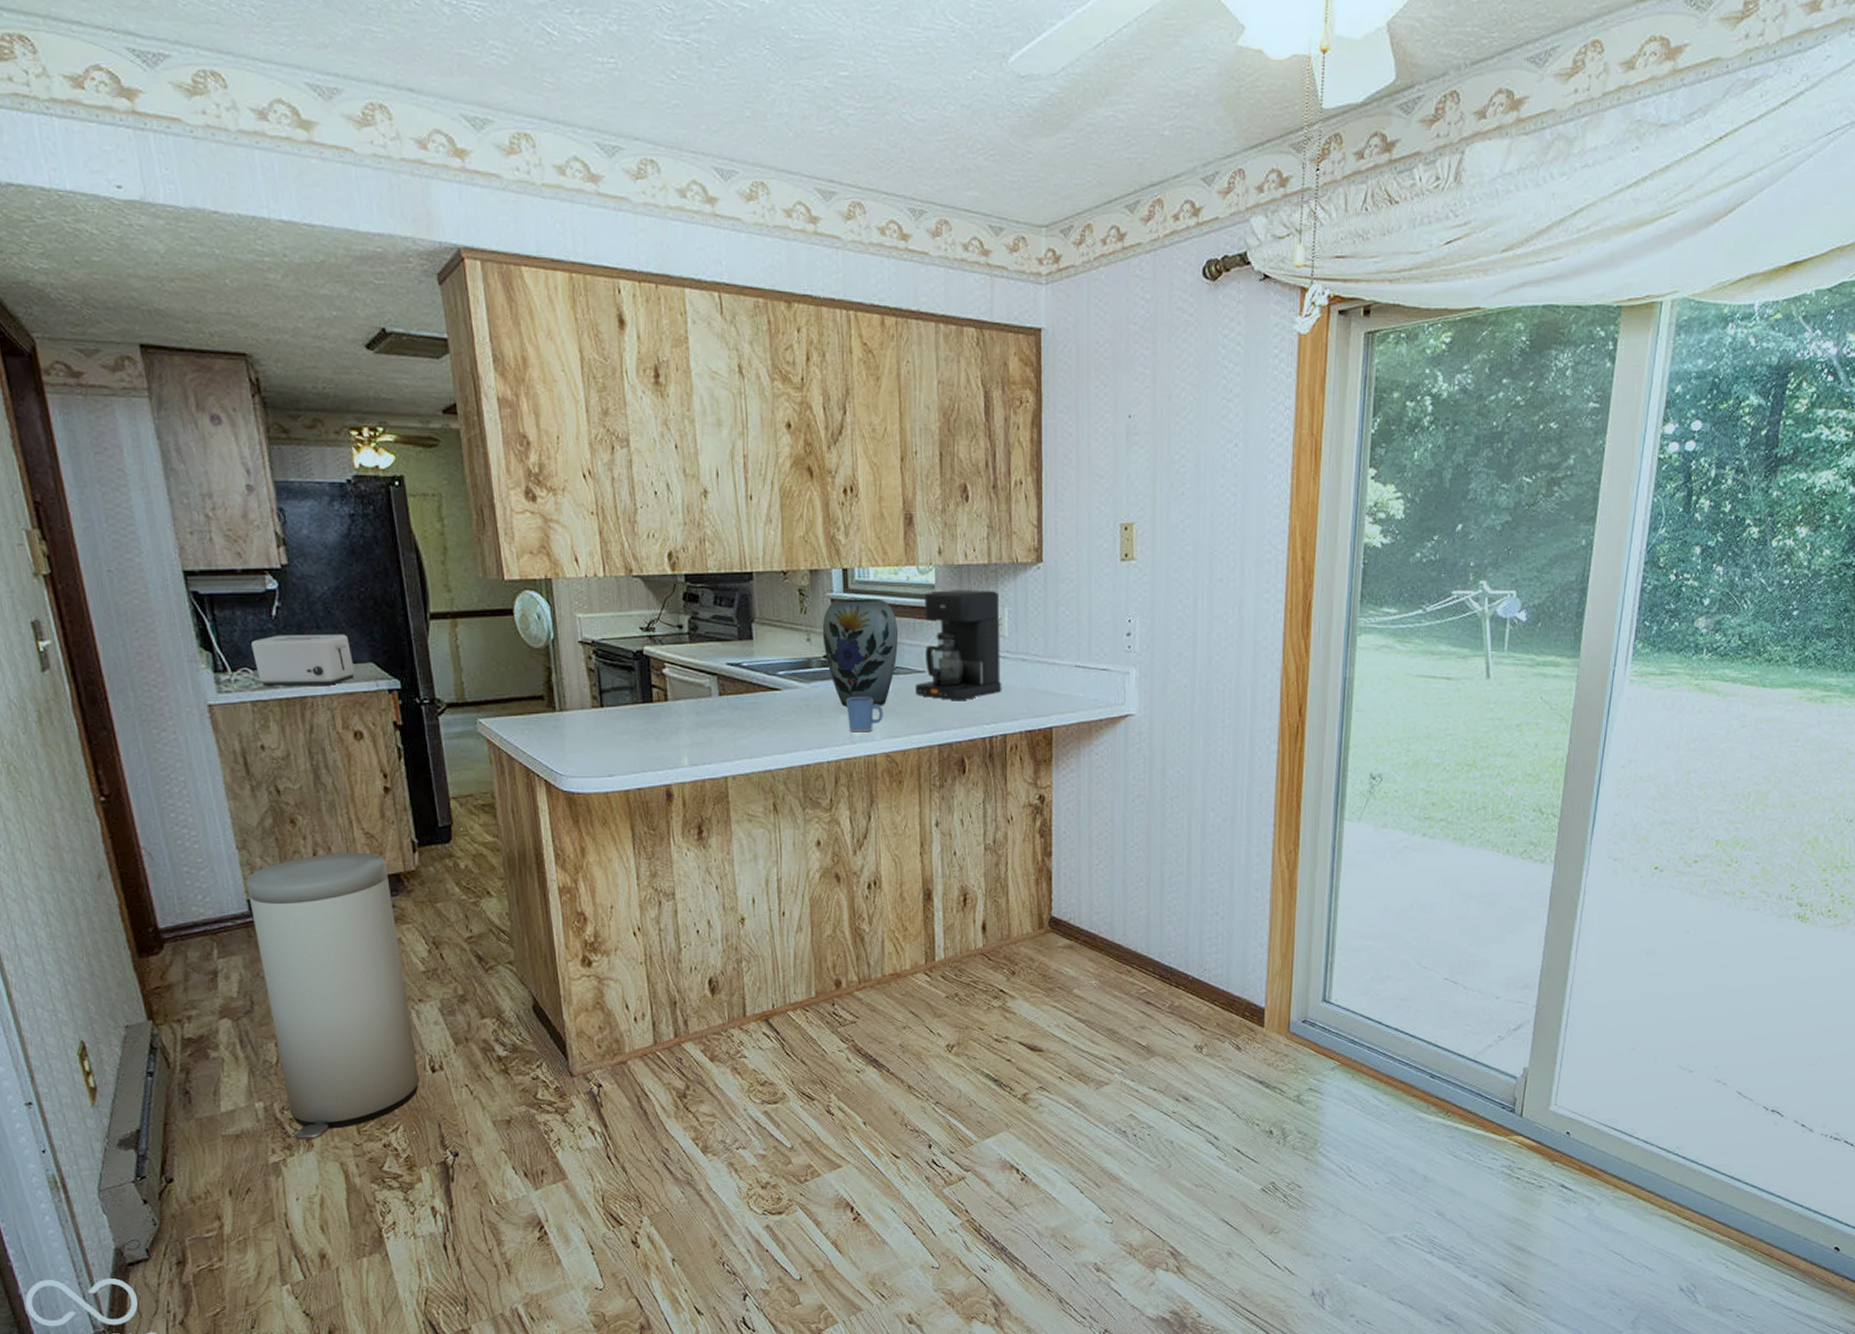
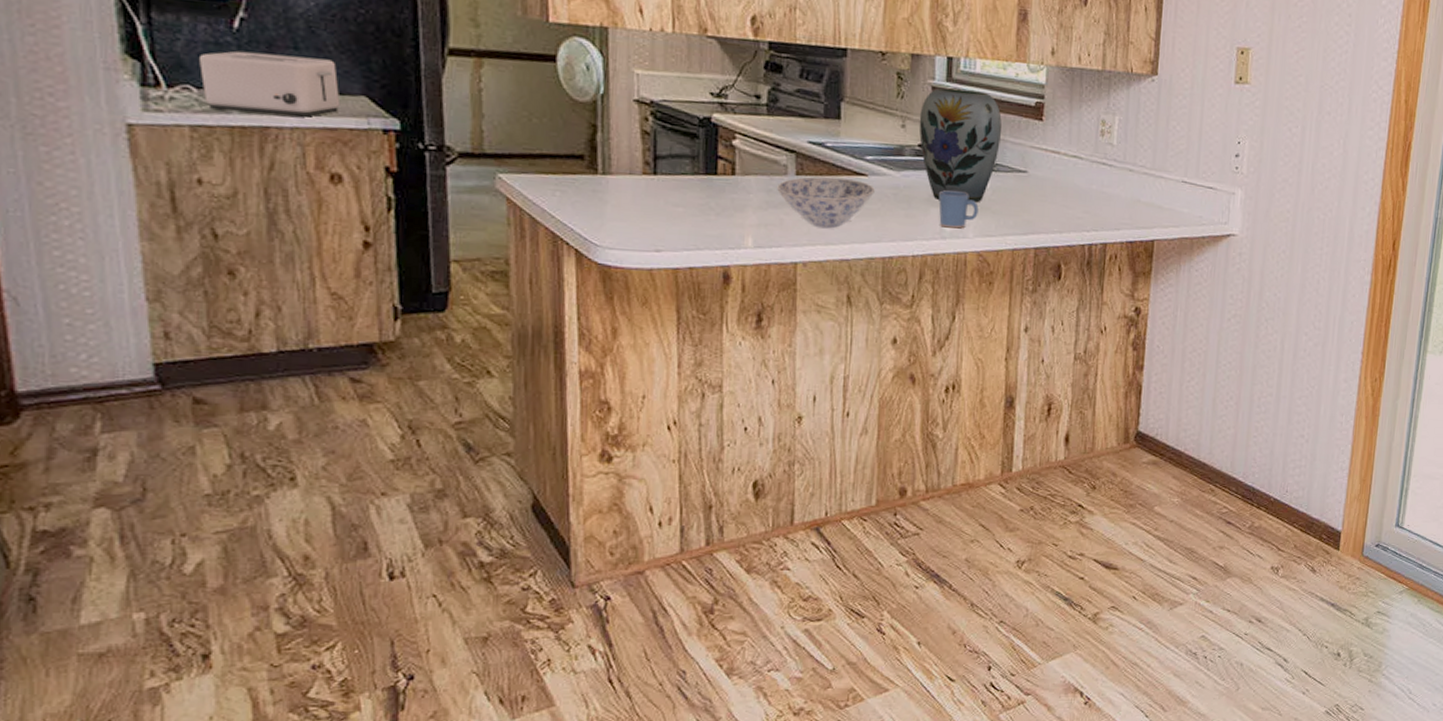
pedal bin: present [246,852,420,1140] -> none [155,314,372,659]
bowl: none [703,694,789,744] -> present [776,177,875,230]
coffee maker: present [916,590,1002,701] -> none [1015,91,1111,206]

